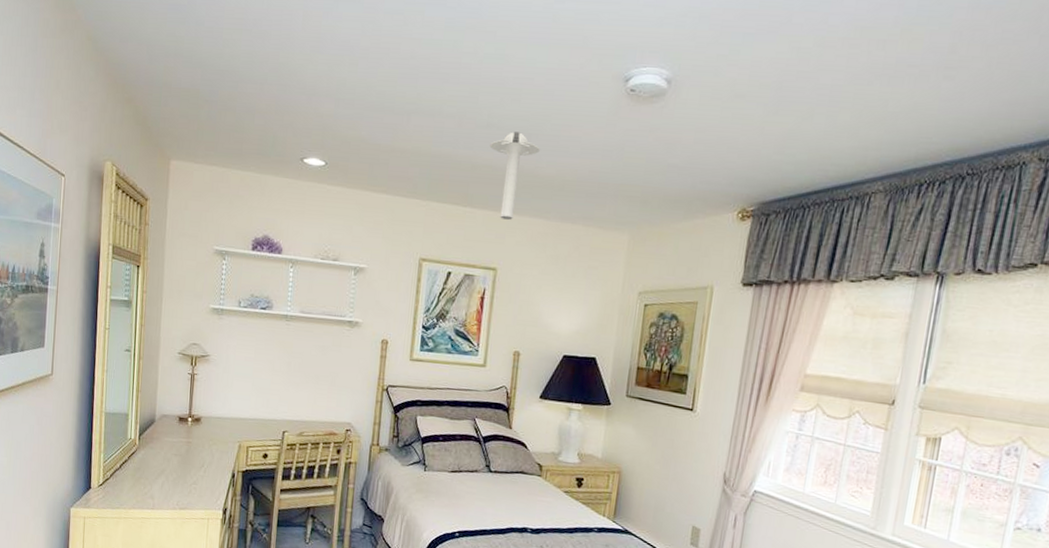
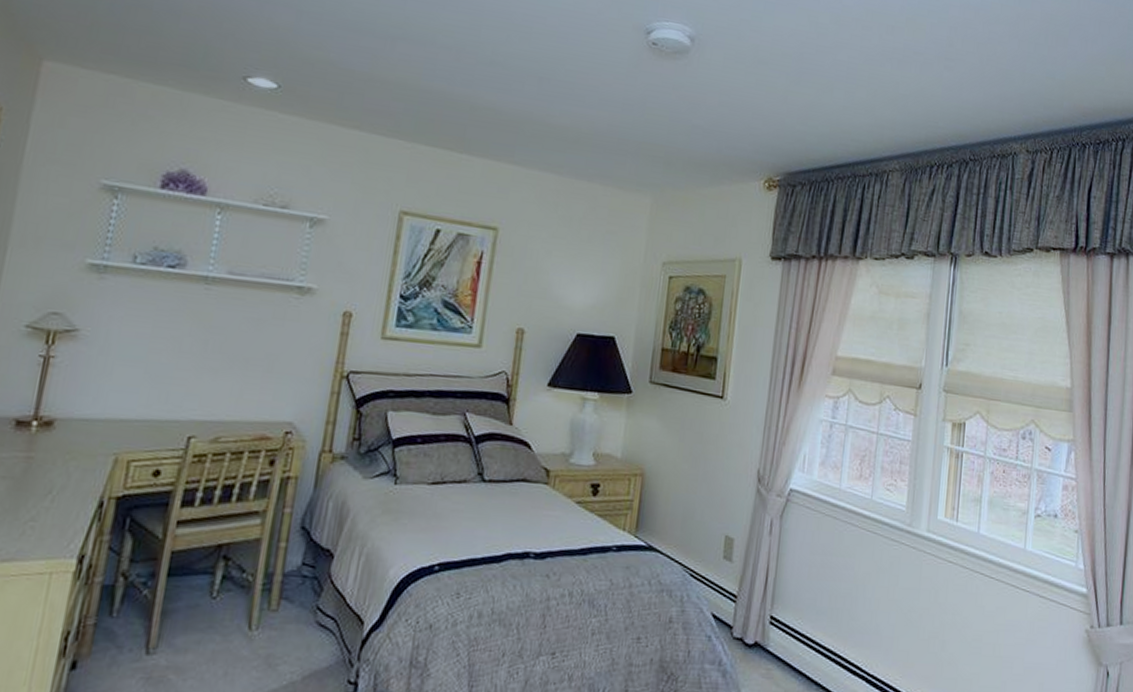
ceiling light: present [489,132,541,220] -> none [492,73,553,173]

